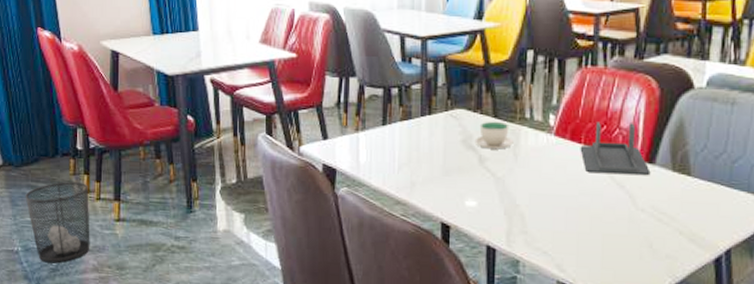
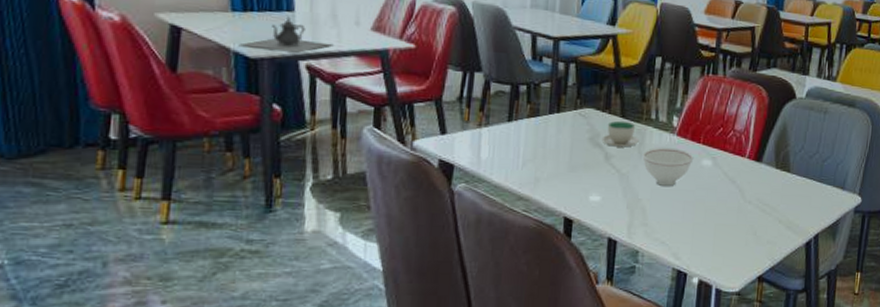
waste bin: present [25,181,90,264] -> none [20,178,124,278]
teapot: none [159,36,230,68] -> present [238,16,334,53]
bowl: none [518,148,575,192] -> present [642,147,694,187]
napkin holder: present [580,122,651,175] -> none [699,124,758,171]

